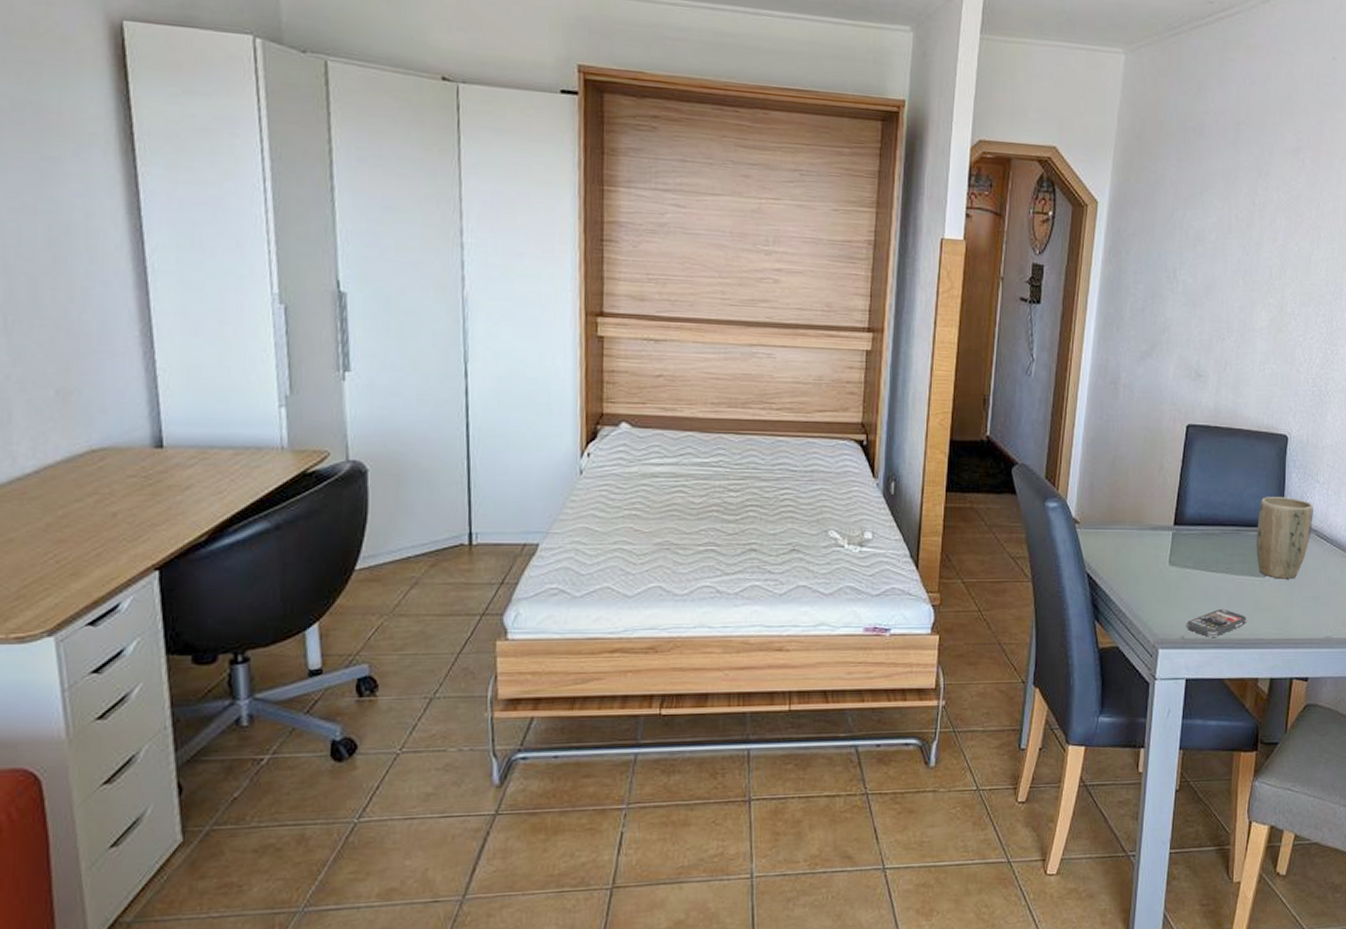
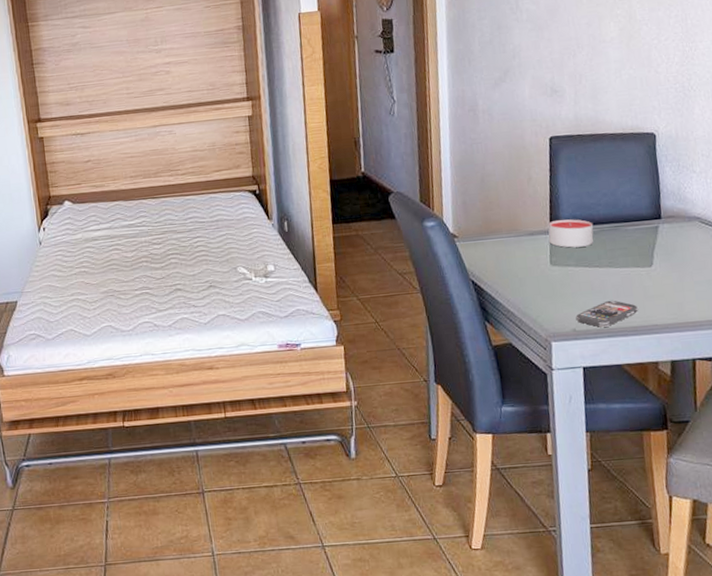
candle: none [1172,517,1217,548] -> present [548,219,594,248]
plant pot: present [1256,497,1313,579] -> none [635,190,695,267]

